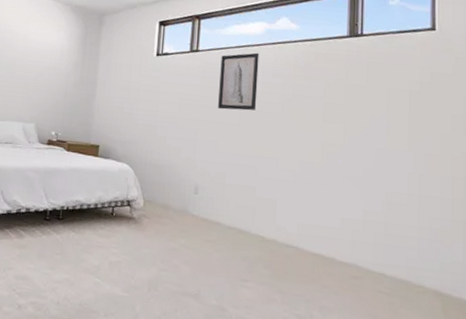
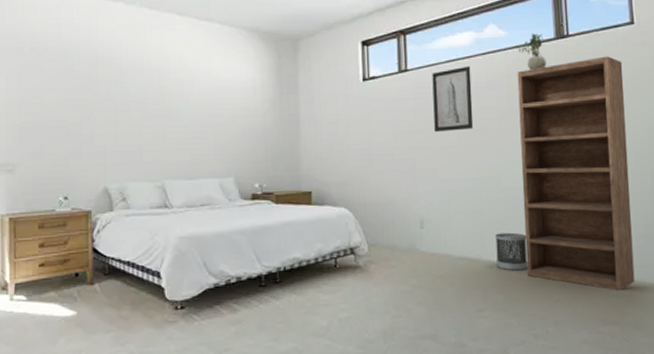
wastebasket: none [265,210,299,251] -> present [495,232,528,271]
bookshelf: none [296,58,419,290] -> present [517,56,635,290]
potted plant: none [306,29,337,64] -> present [515,33,547,70]

